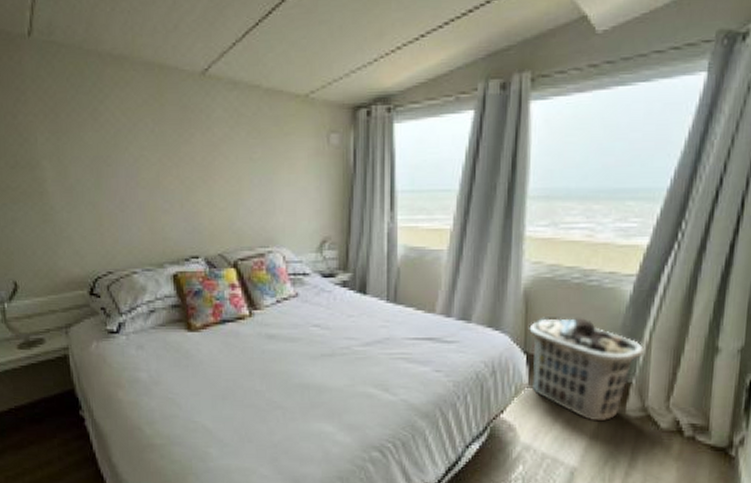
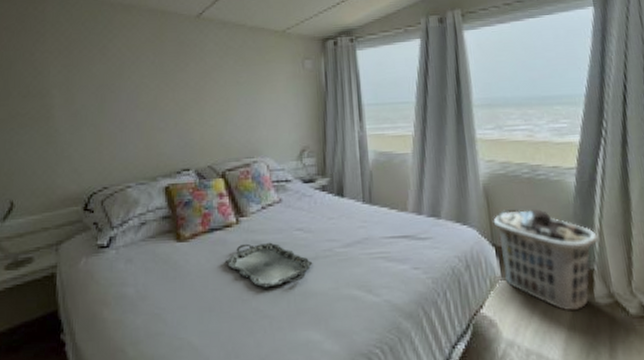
serving tray: none [239,337,329,381] -> present [226,242,313,288]

